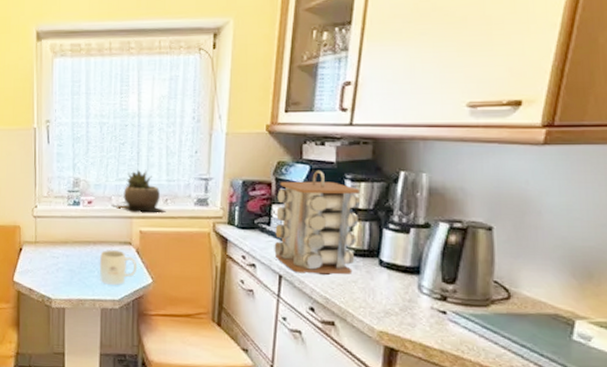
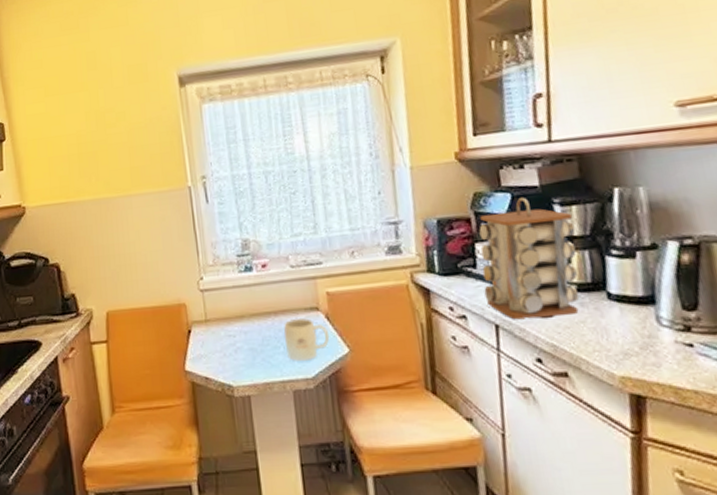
succulent plant: present [116,169,166,214] -> none [295,219,354,274]

